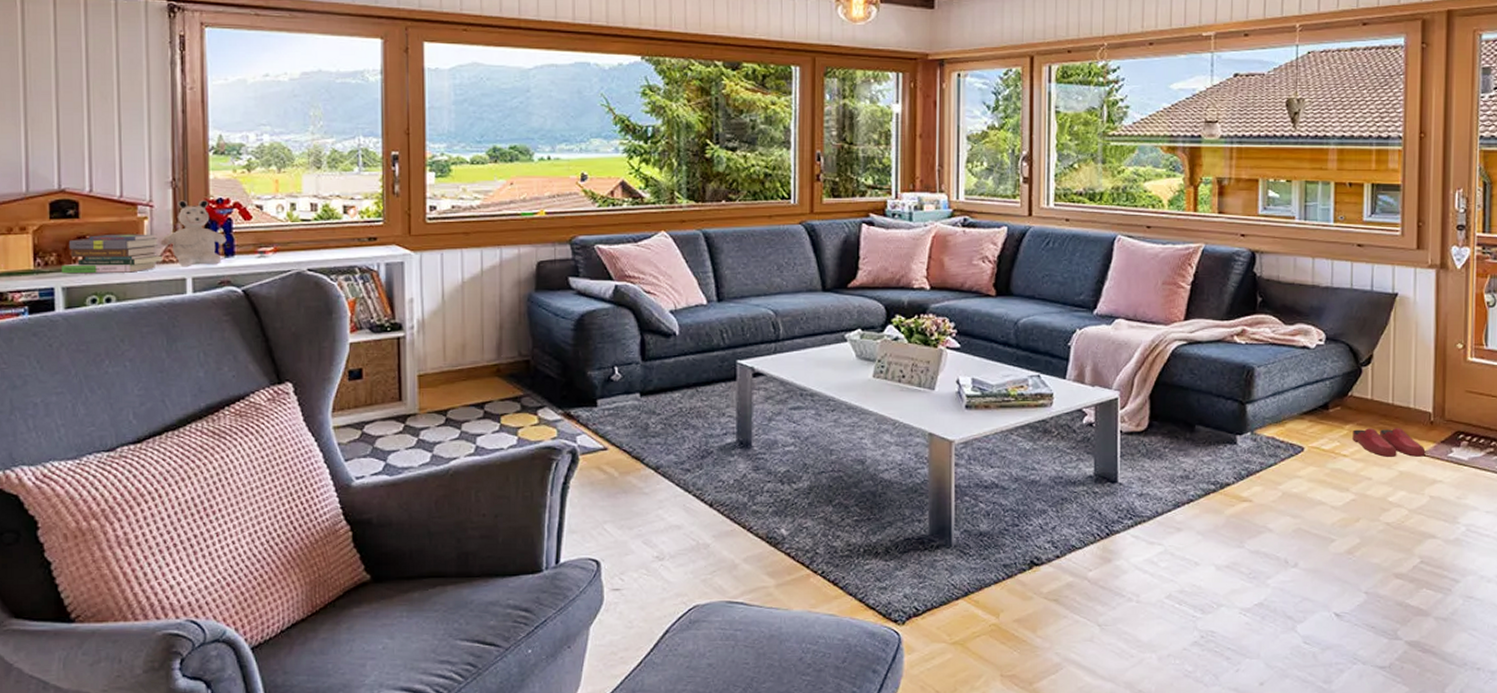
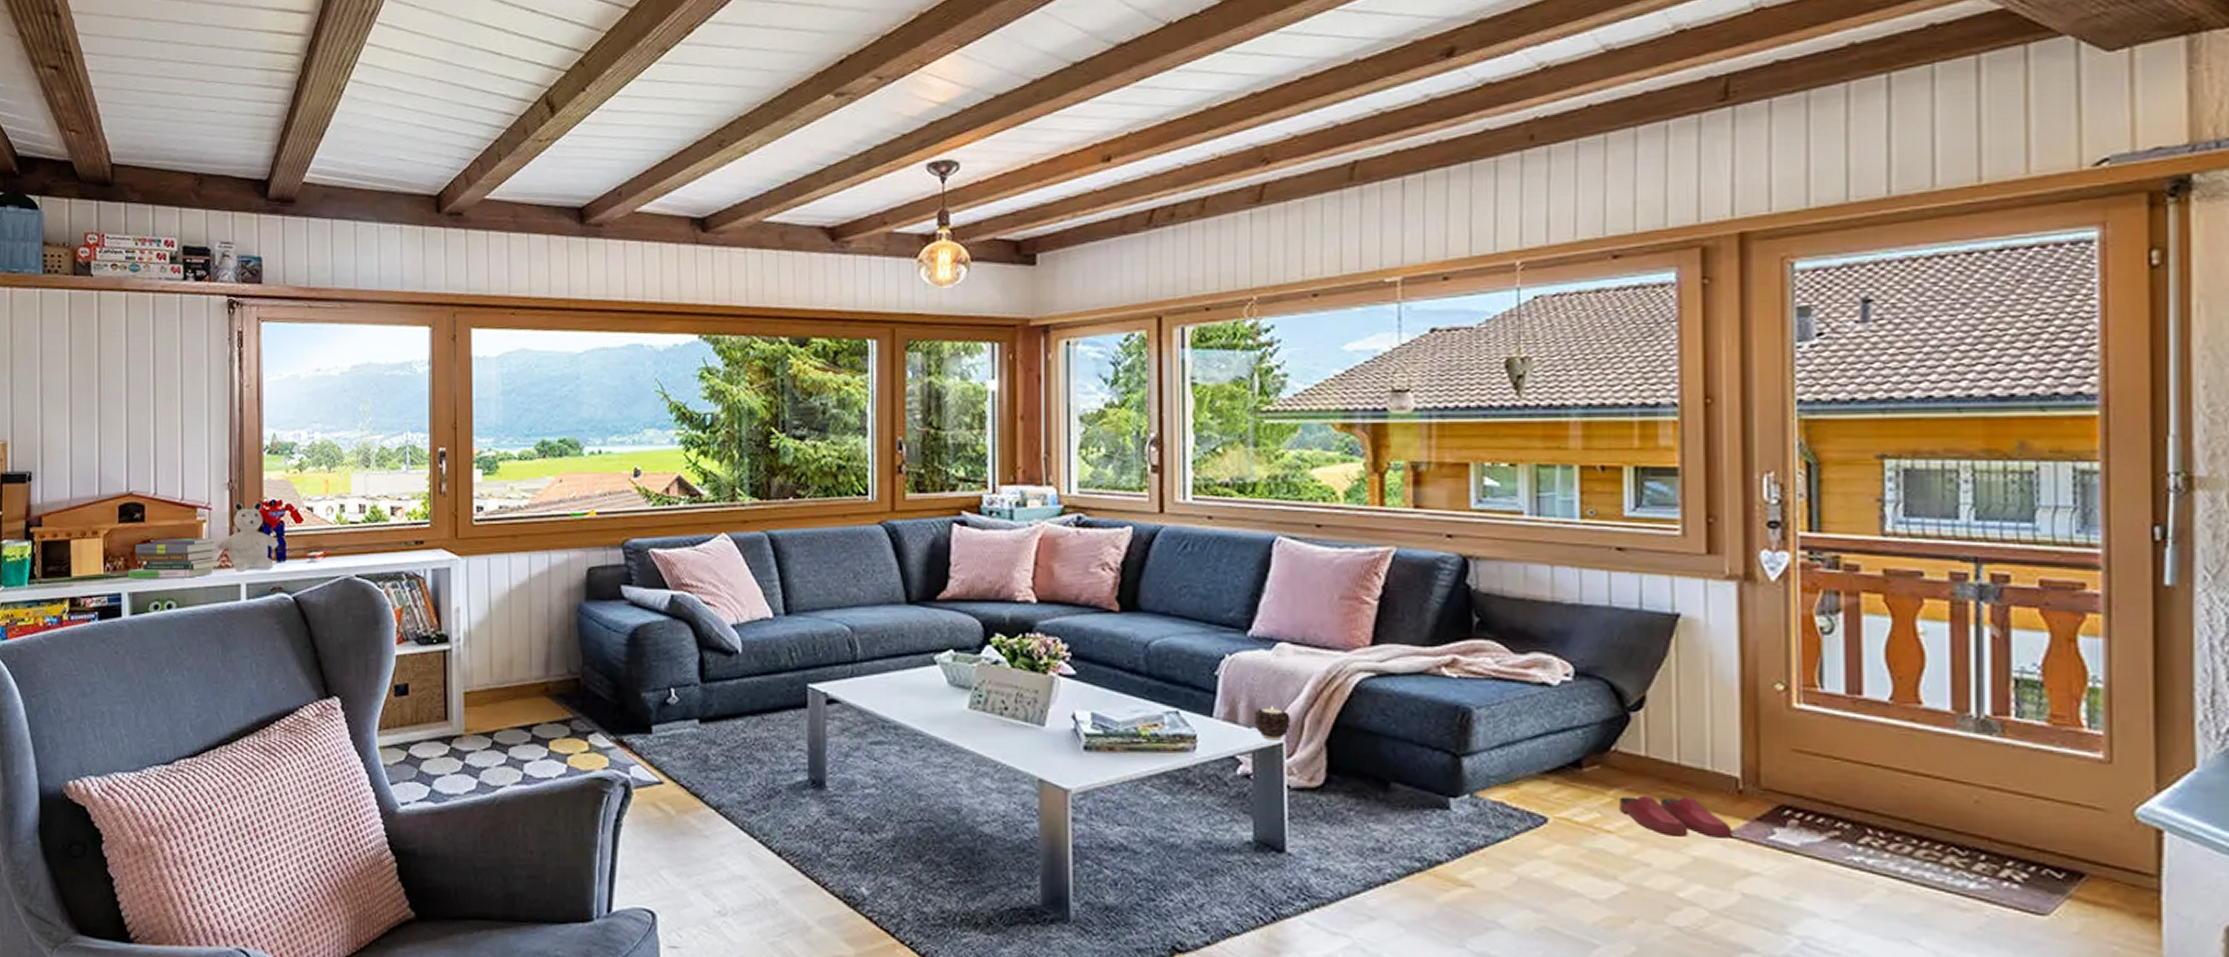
candle: none [1097,368,1124,396] -> present [1254,704,1290,741]

